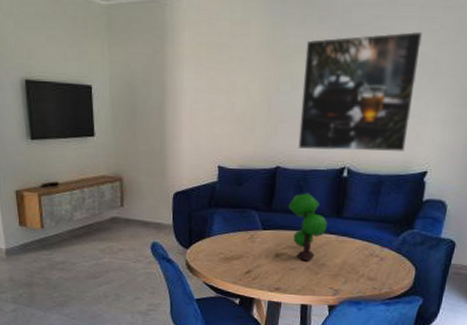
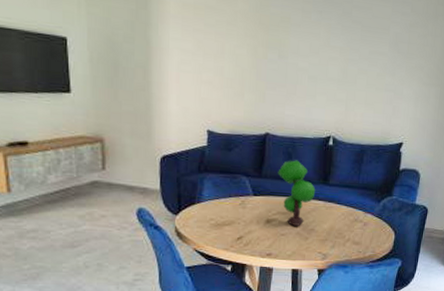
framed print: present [298,31,423,152] -> none [286,10,397,123]

